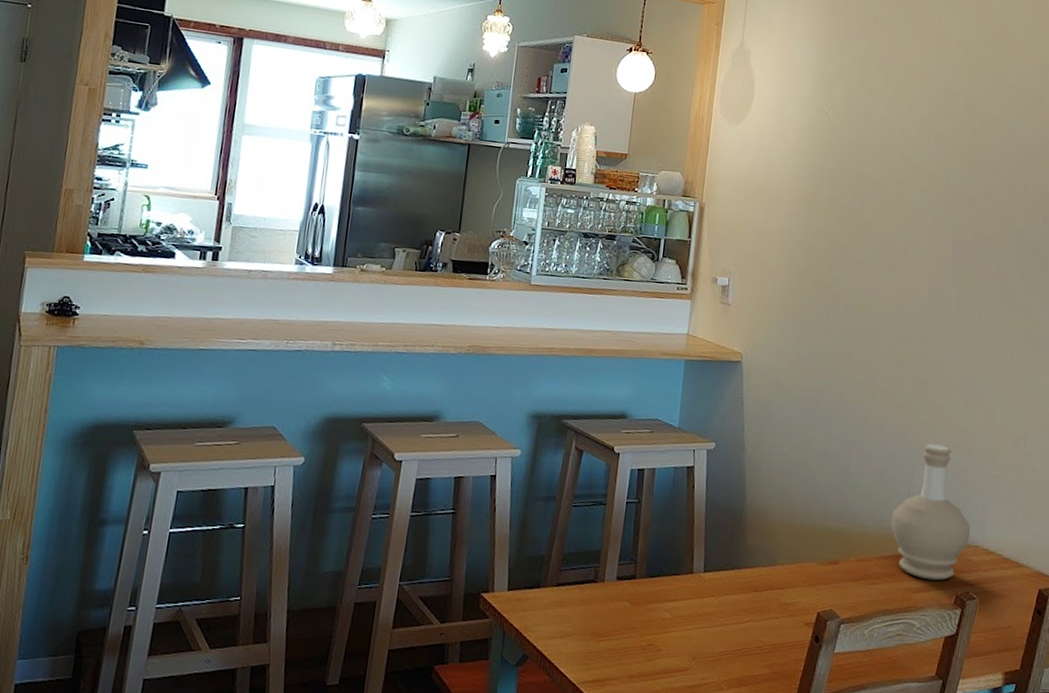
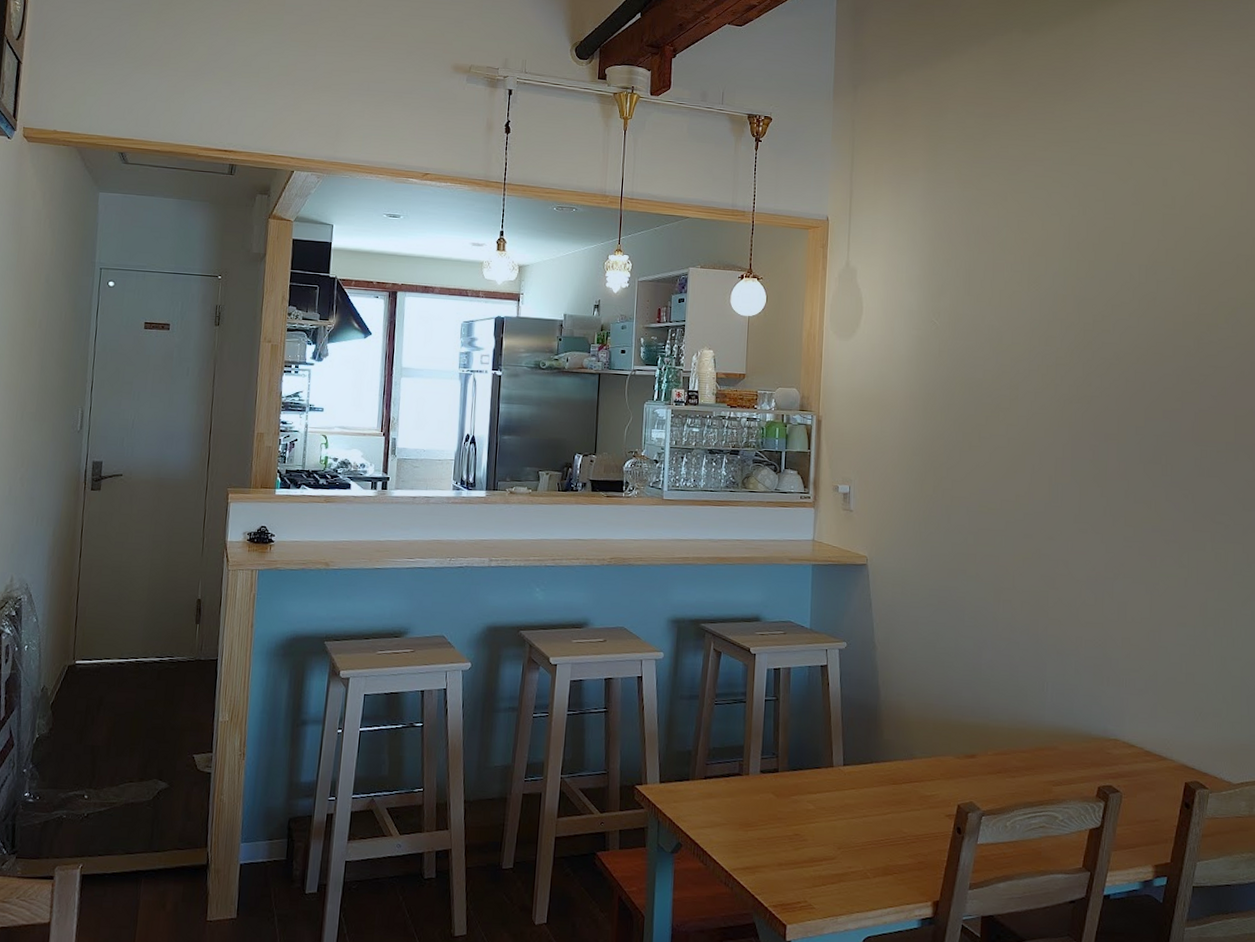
bottle: present [891,443,970,581] -> none [1026,639,1108,774]

